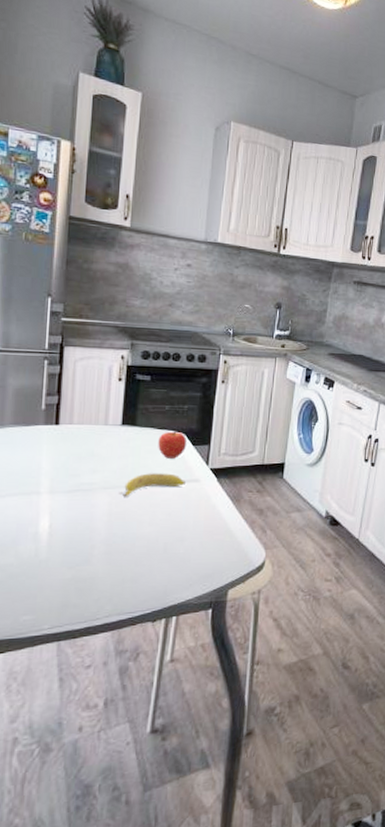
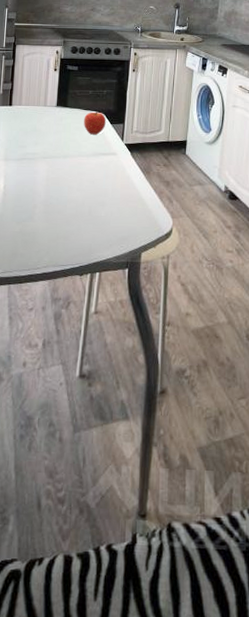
banana: present [118,473,185,497] -> none [54,146,105,166]

